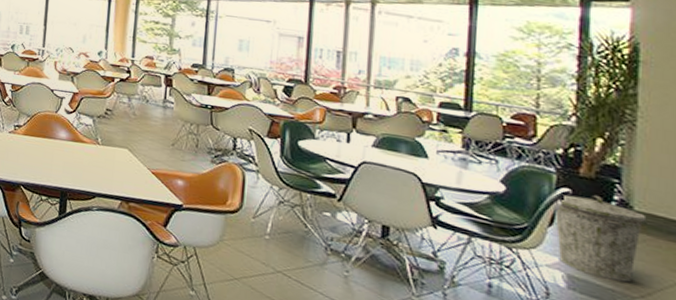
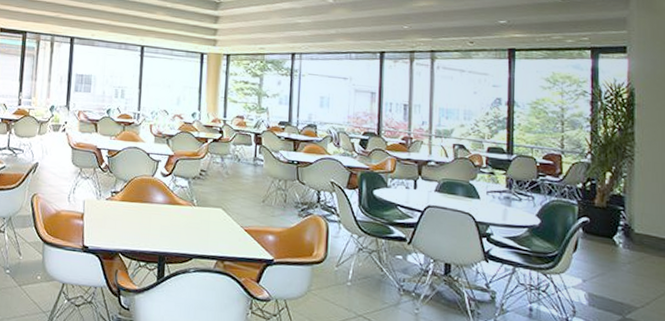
trash can: present [555,194,647,283] -> none [578,222,644,296]

